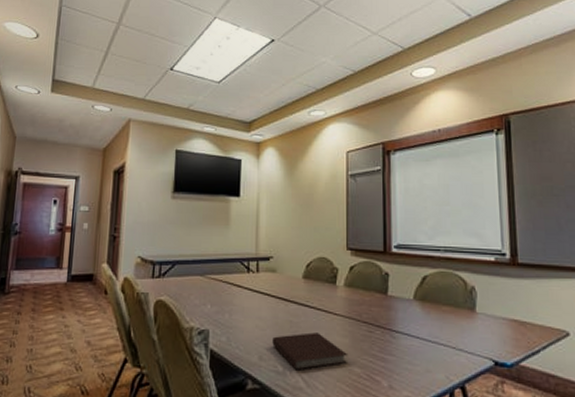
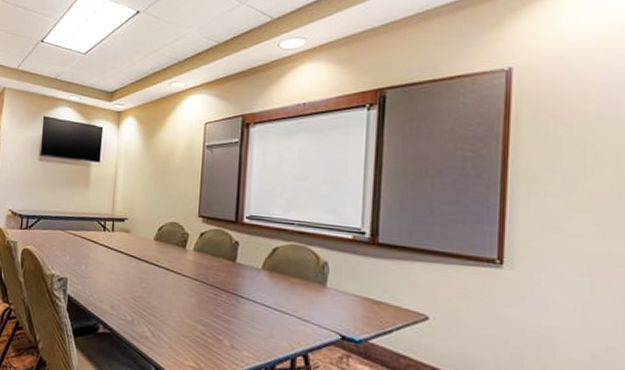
notebook: present [272,332,348,371] -> none [123,289,193,323]

